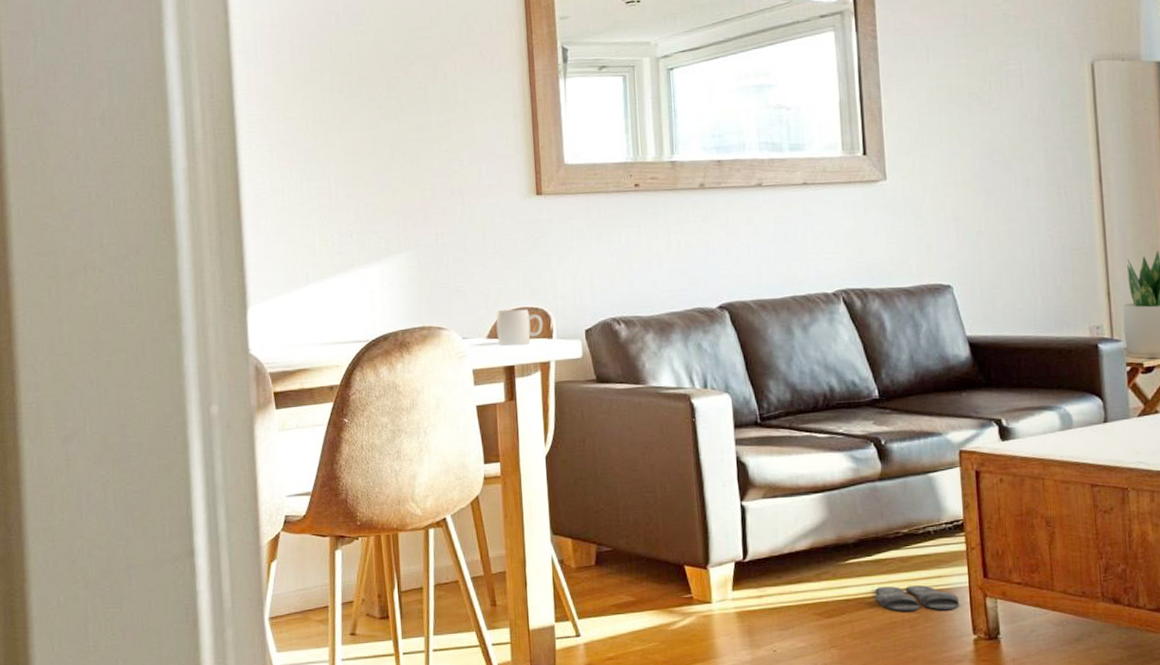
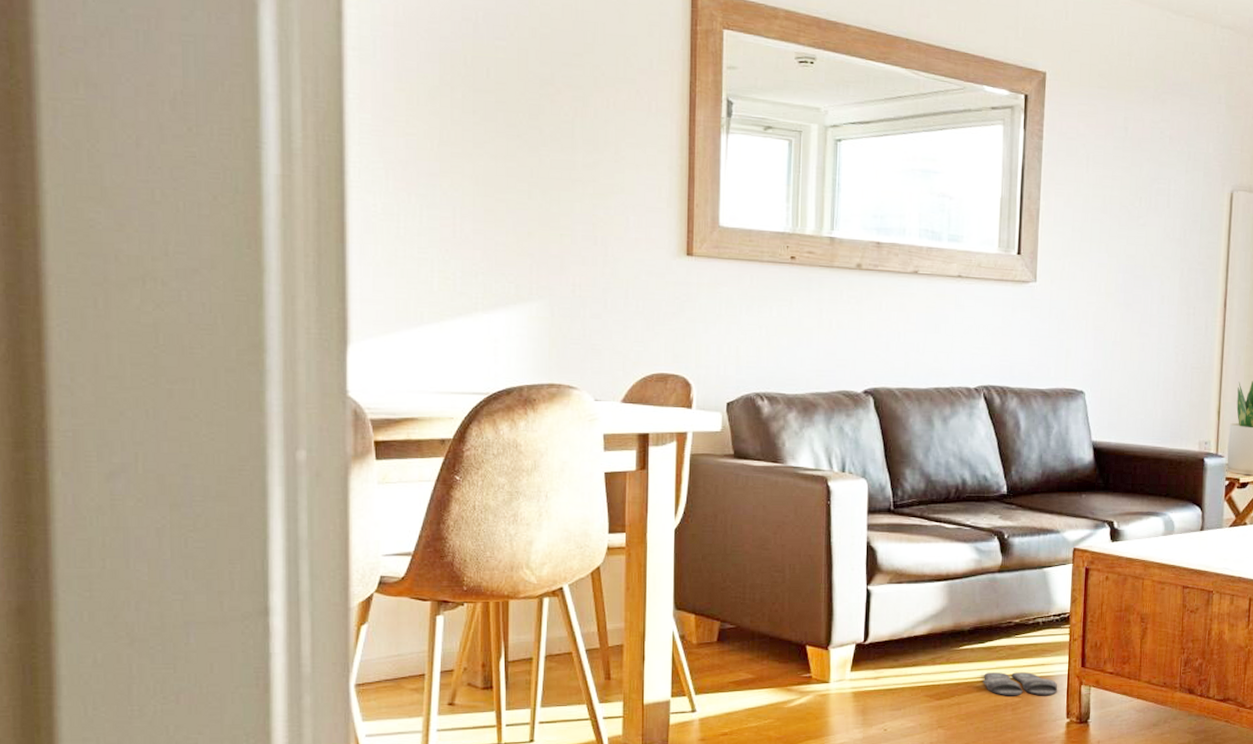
mug: present [496,308,543,346] -> none [632,373,683,413]

